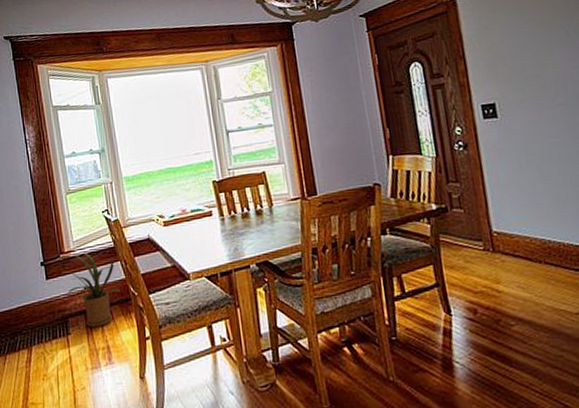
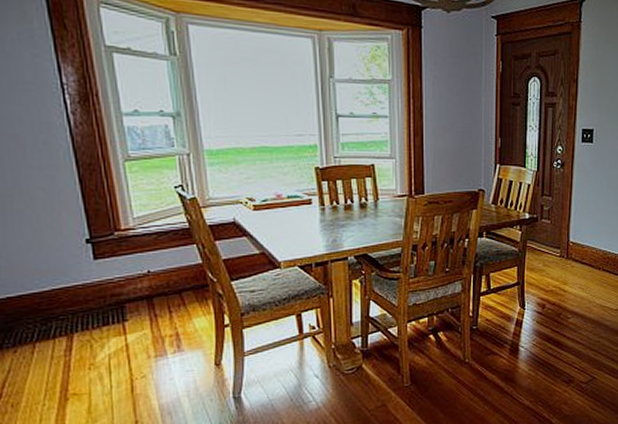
house plant: present [63,252,121,327] -> none [118,231,196,314]

